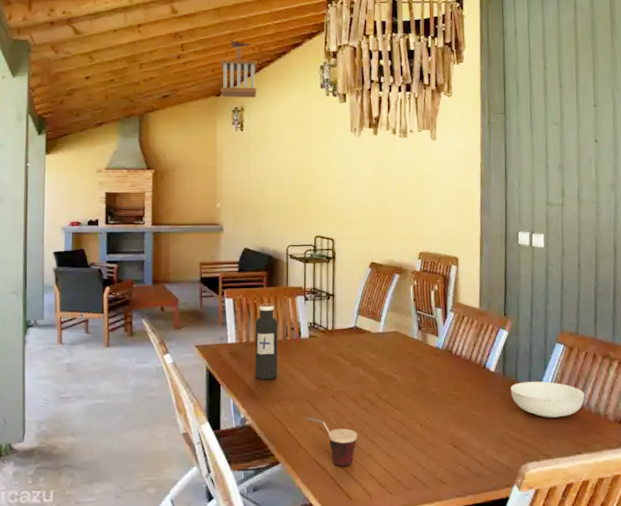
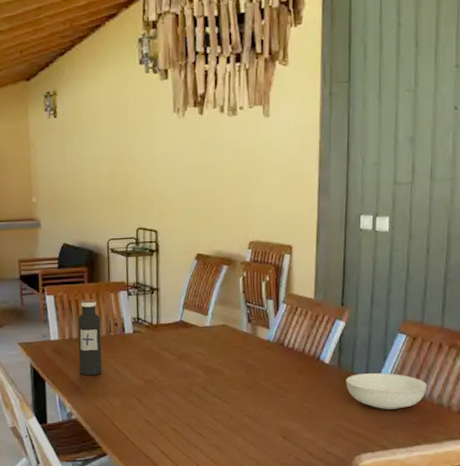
wind chime: present [221,40,257,98] -> none [29,15,70,82]
cup: present [306,417,357,466] -> none [132,410,184,458]

